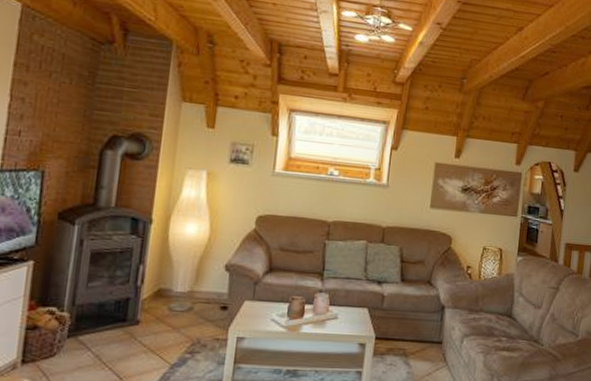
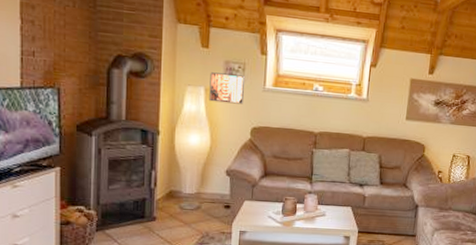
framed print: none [211,154,252,190] -> present [209,72,245,105]

